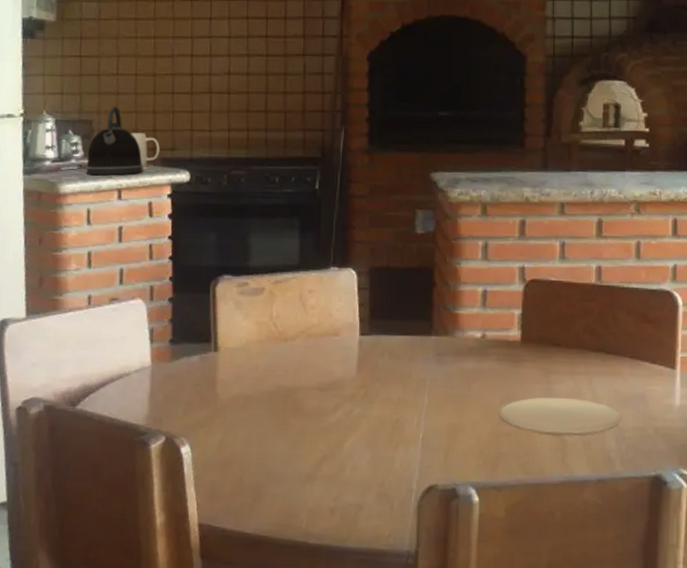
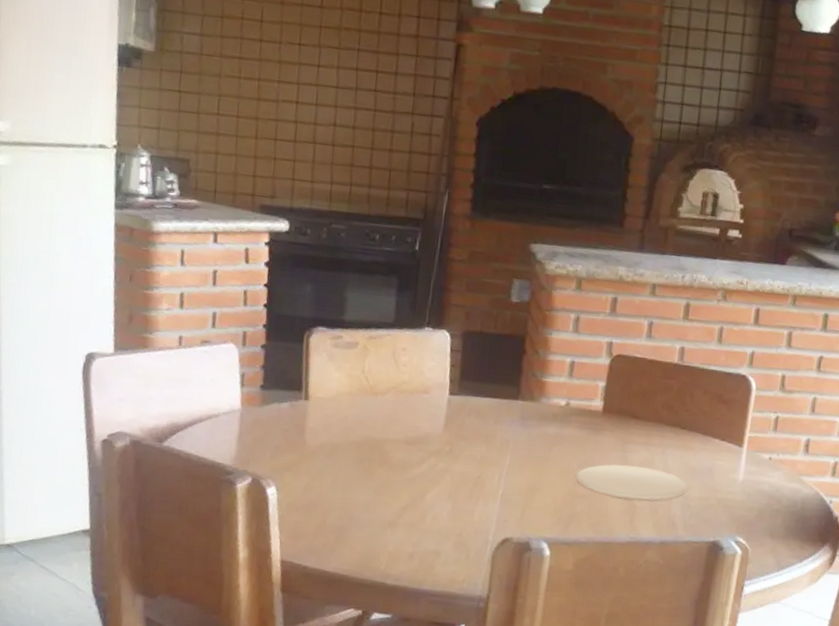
kettle: present [85,105,144,176] -> none [180,146,242,219]
mug: present [131,133,160,169] -> none [230,176,260,214]

